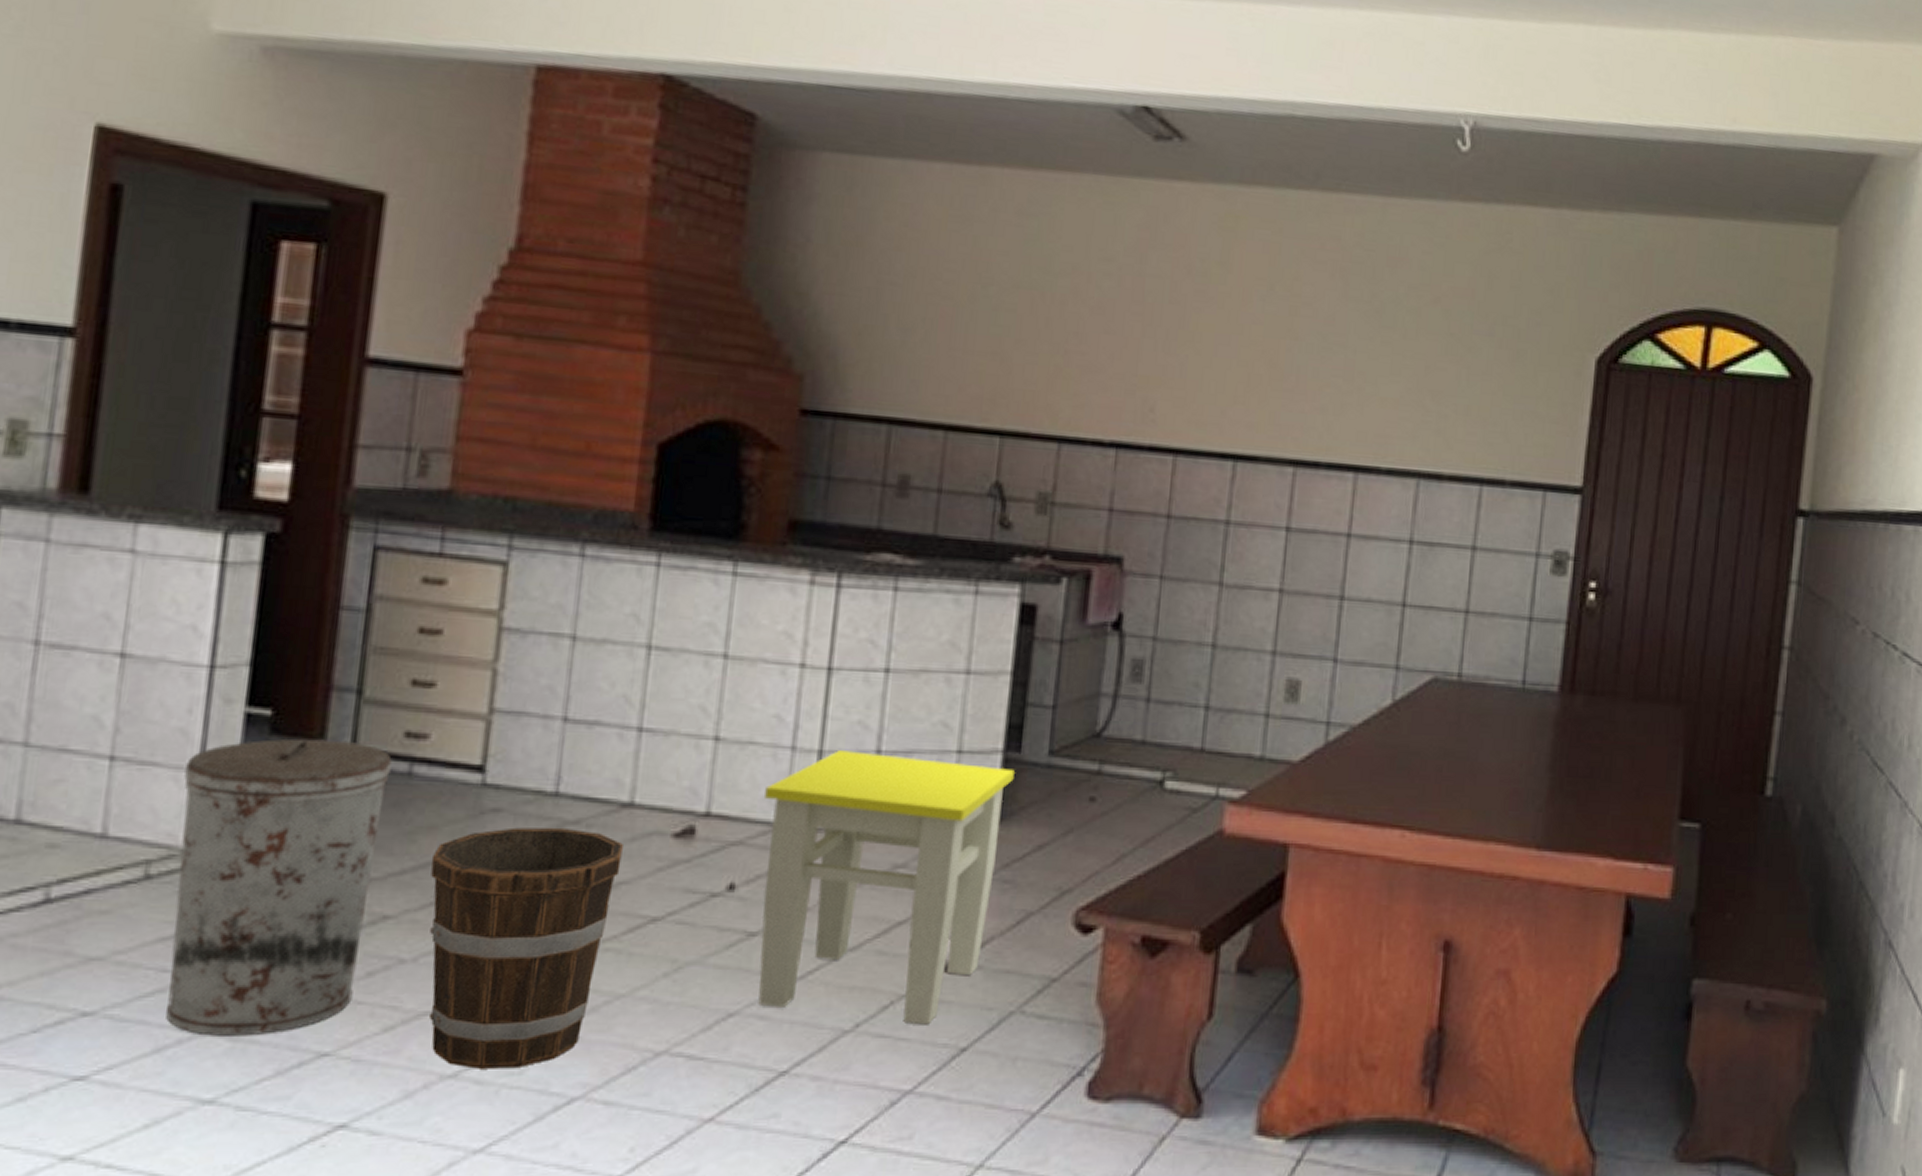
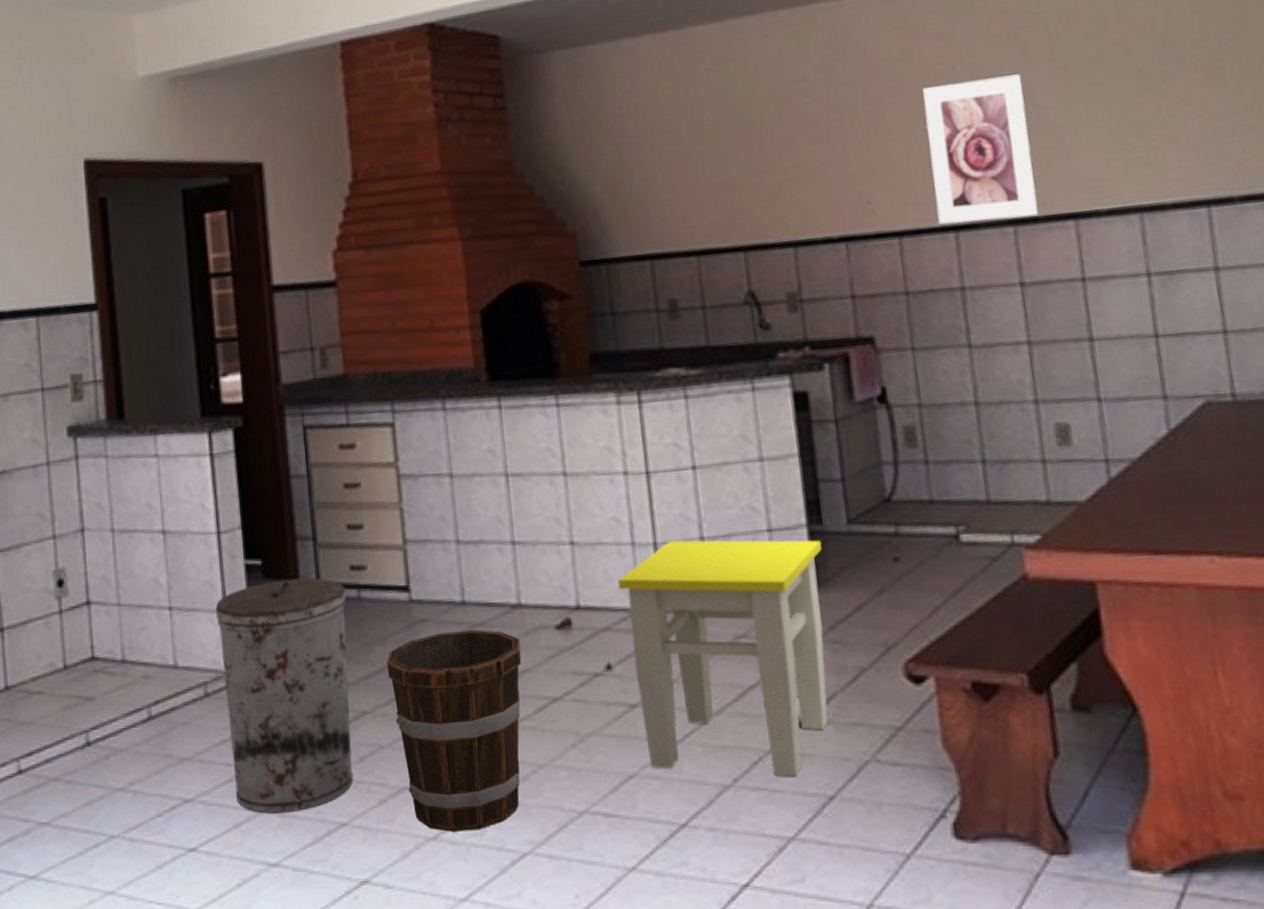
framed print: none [1219,300,1337,460] -> present [923,74,1039,225]

